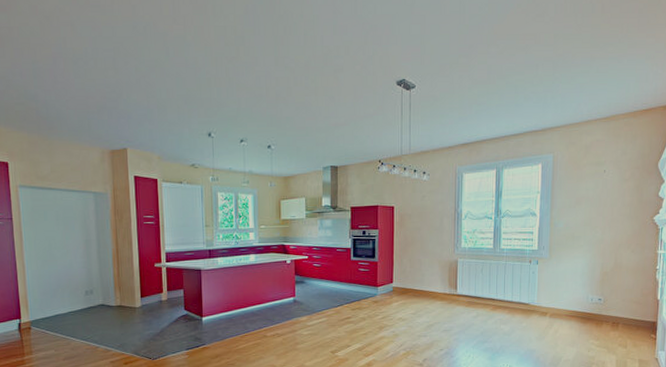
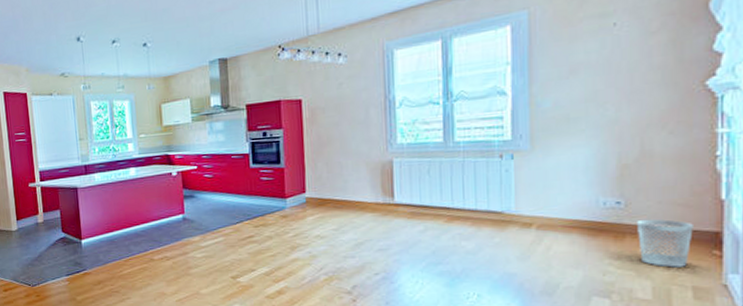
wastebasket: none [610,311,642,346] -> present [637,219,693,268]

